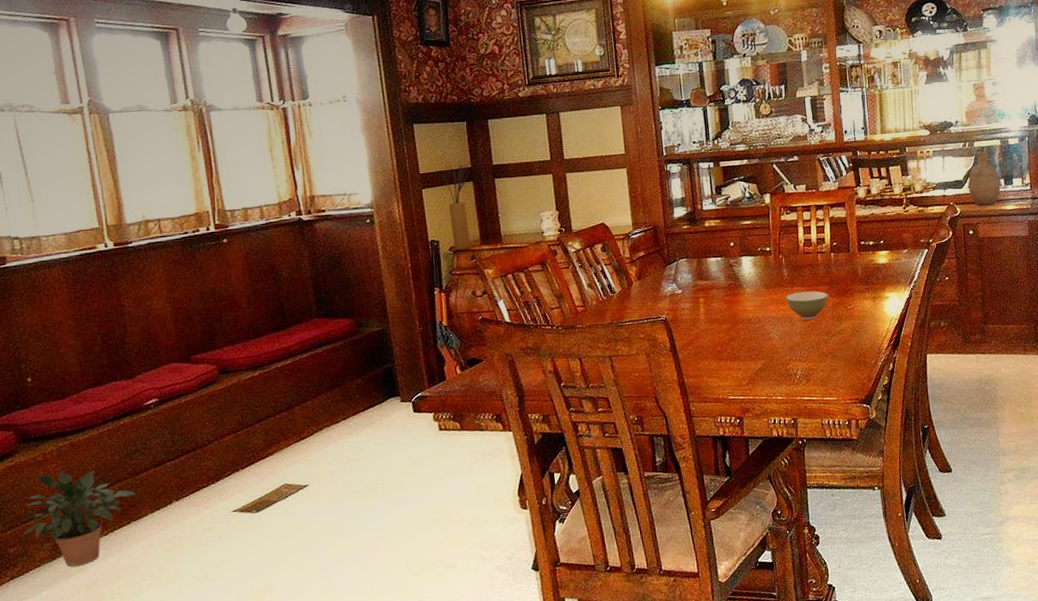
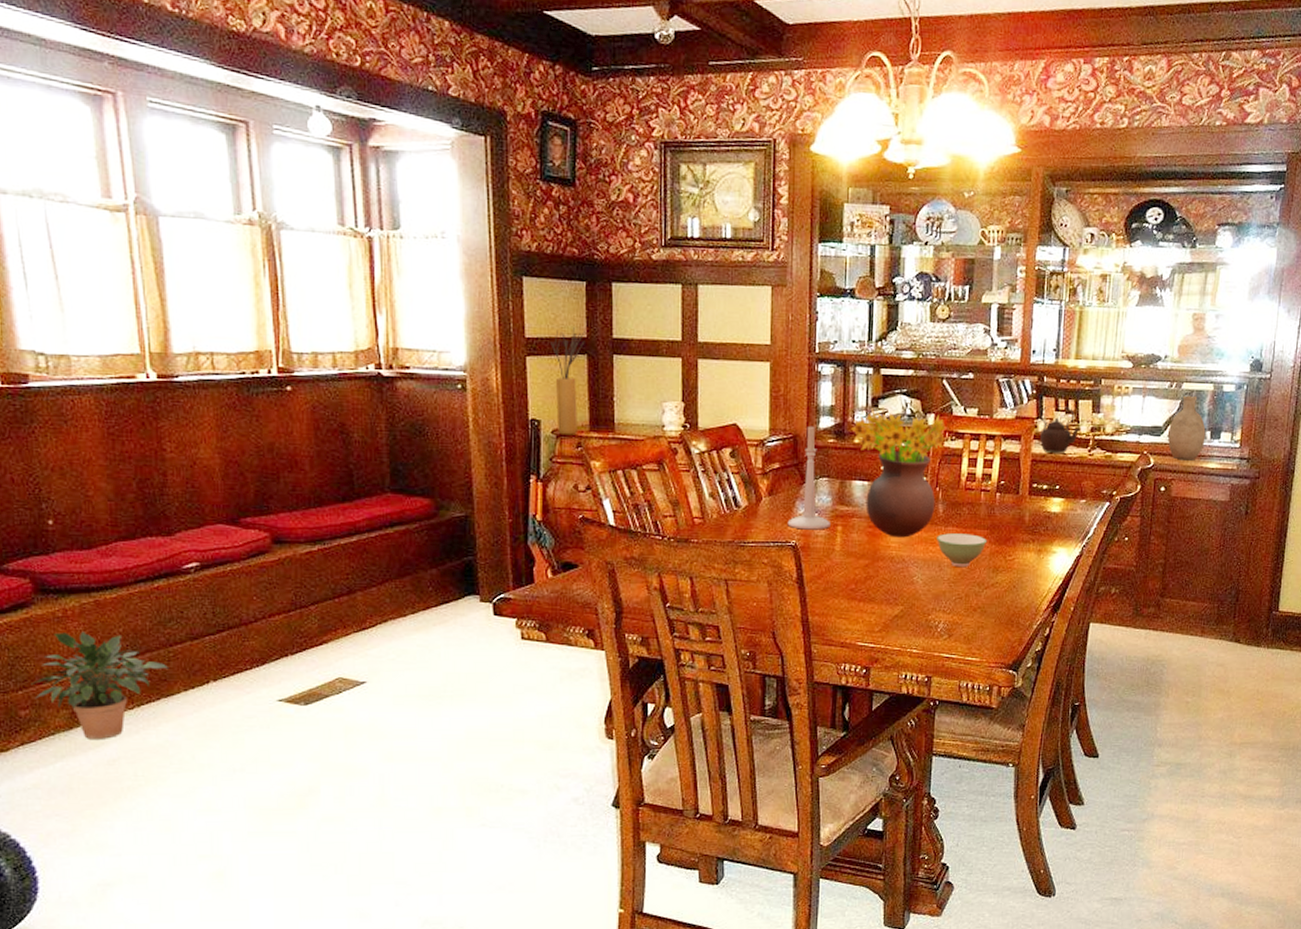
candlestick: none [656,216,694,306] -> present [787,425,831,530]
flower arrangement: none [701,194,781,302] -> present [851,408,945,538]
teapot: none [857,173,894,214] -> present [1039,406,1080,453]

